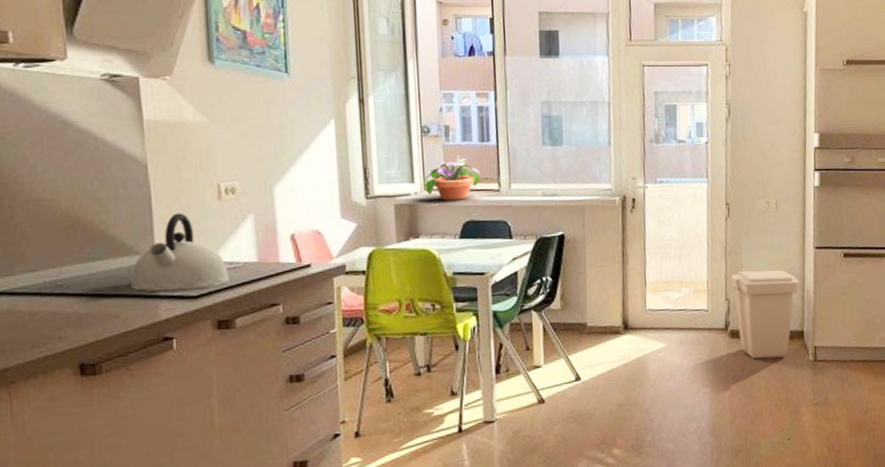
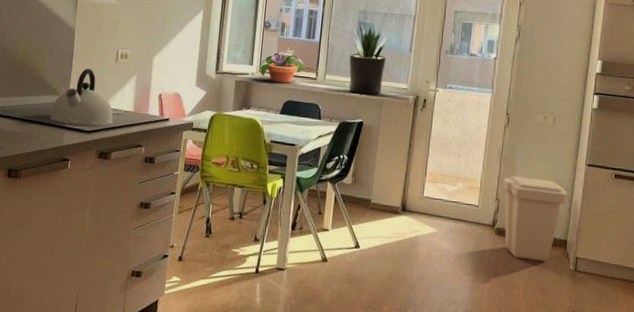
planter: none [536,116,583,202] -> present [349,22,388,95]

